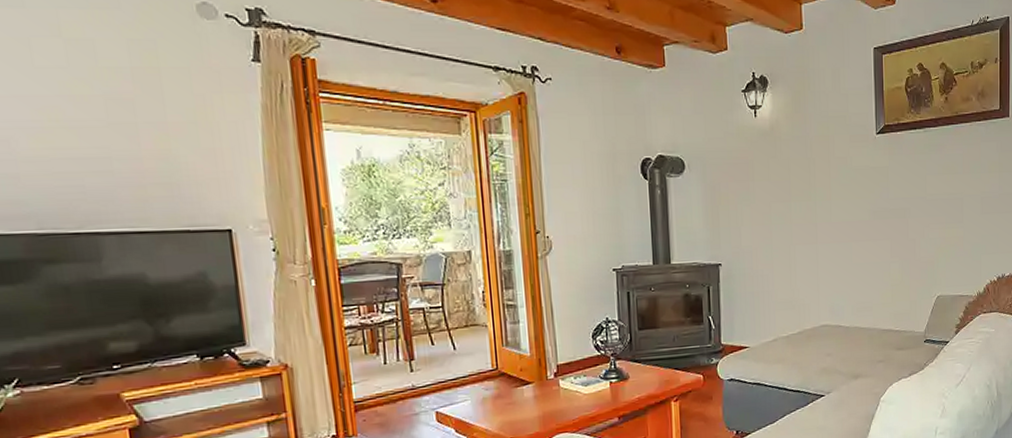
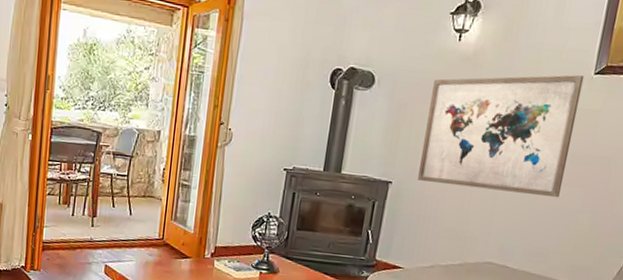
wall art: none [740,137,871,258] -> present [418,75,585,198]

